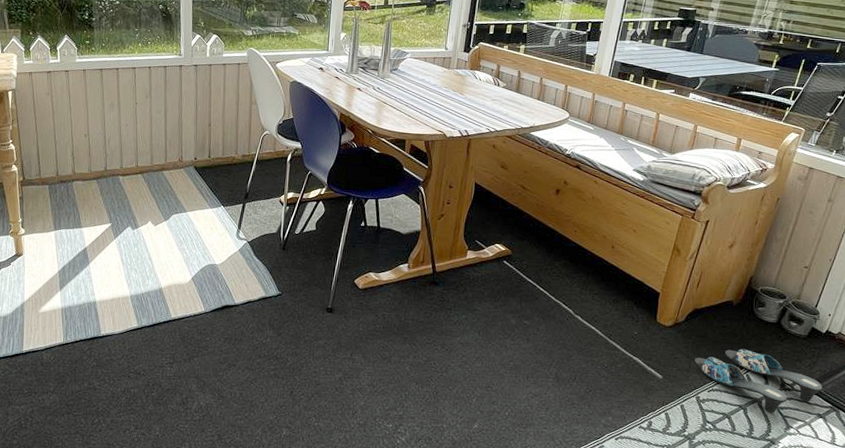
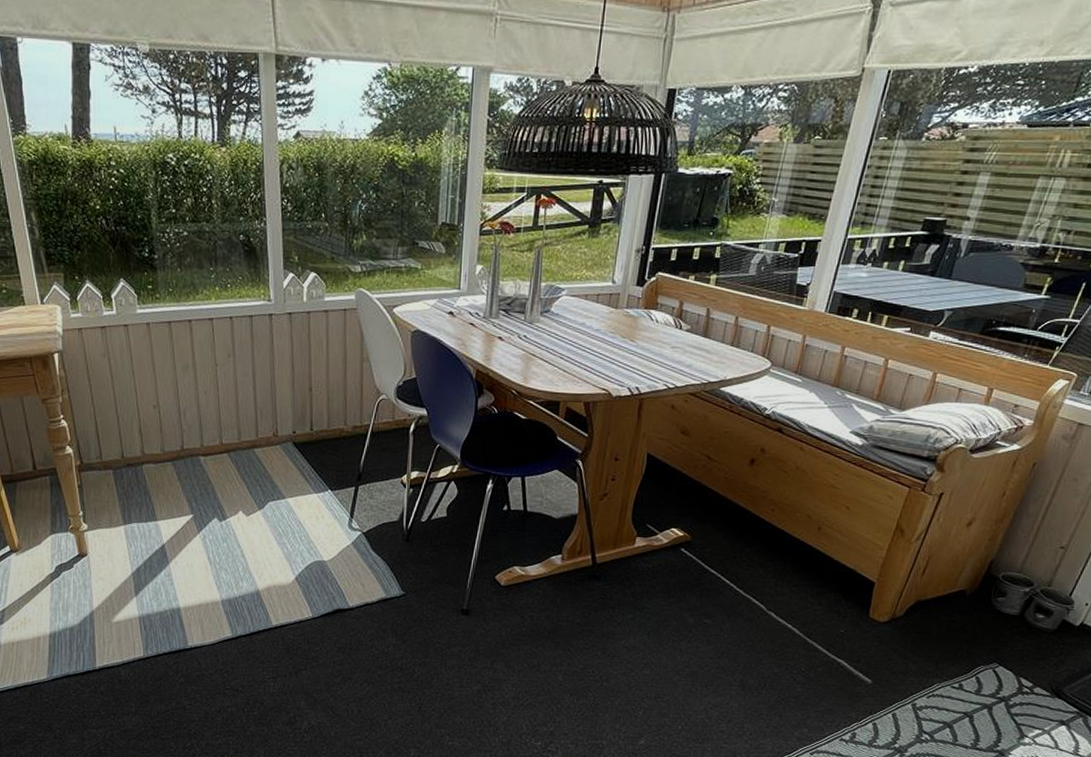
slippers: present [694,348,823,413] -> none [913,646,1069,720]

